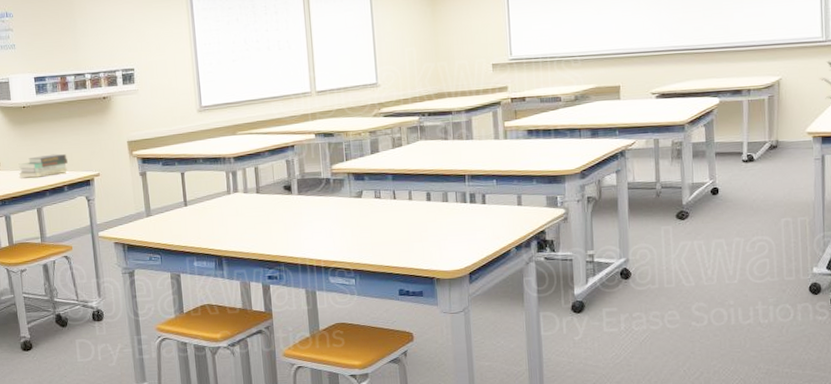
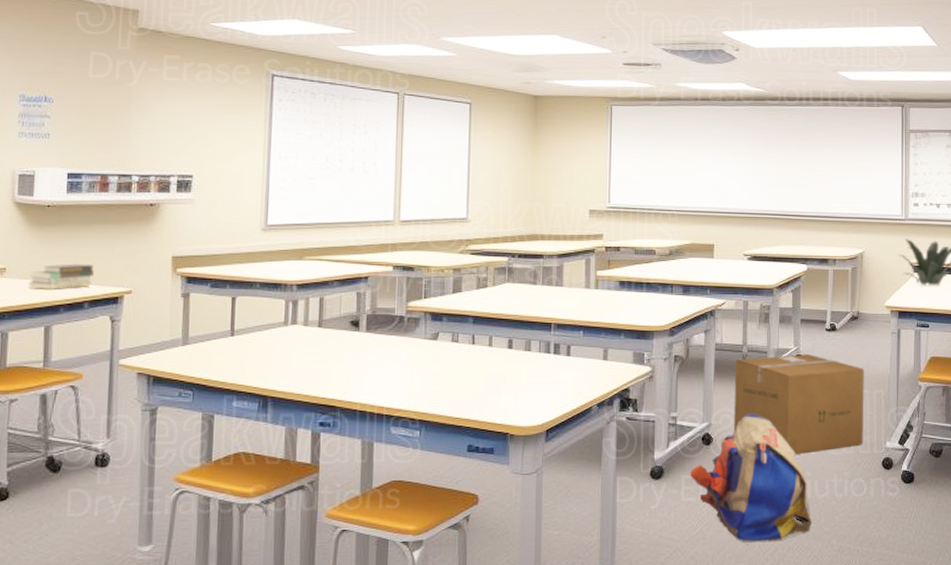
backpack: none [610,247,738,370] -> present [689,413,813,545]
box: none [649,186,788,284] -> present [734,354,864,454]

